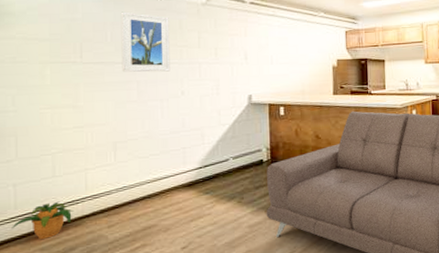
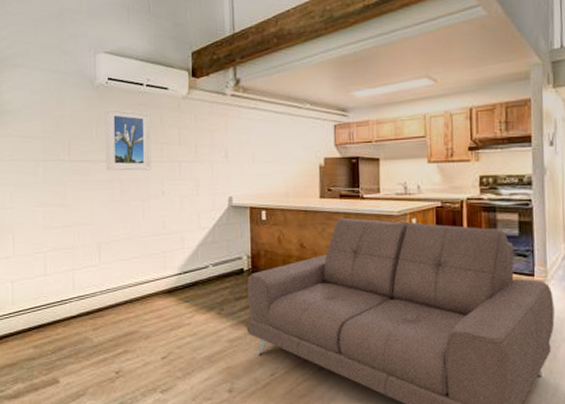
potted plant: present [12,201,73,239] -> none [10,300,62,336]

